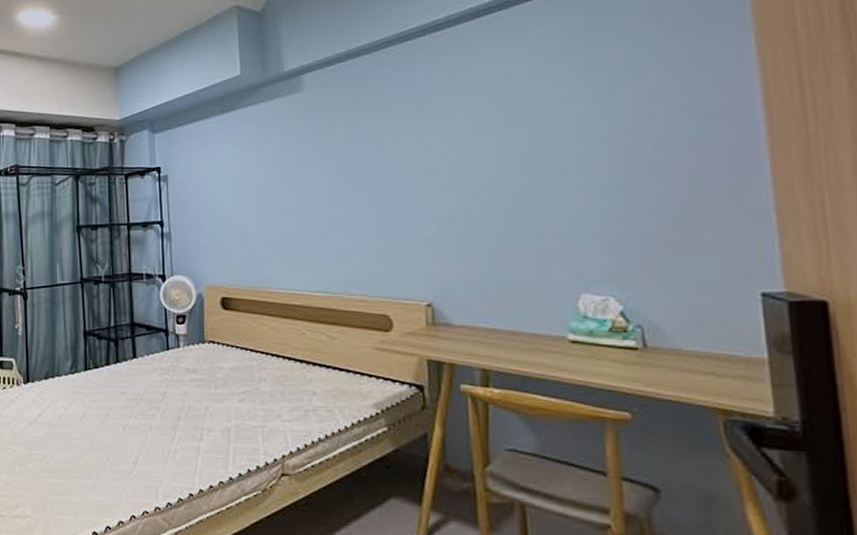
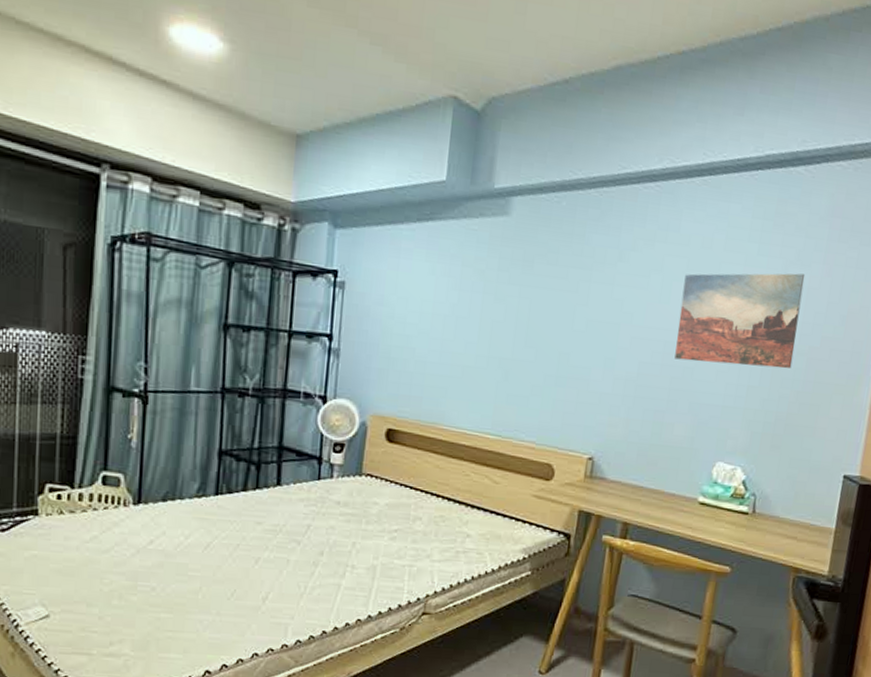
wall art: none [495,81,651,193] -> present [674,273,805,369]

